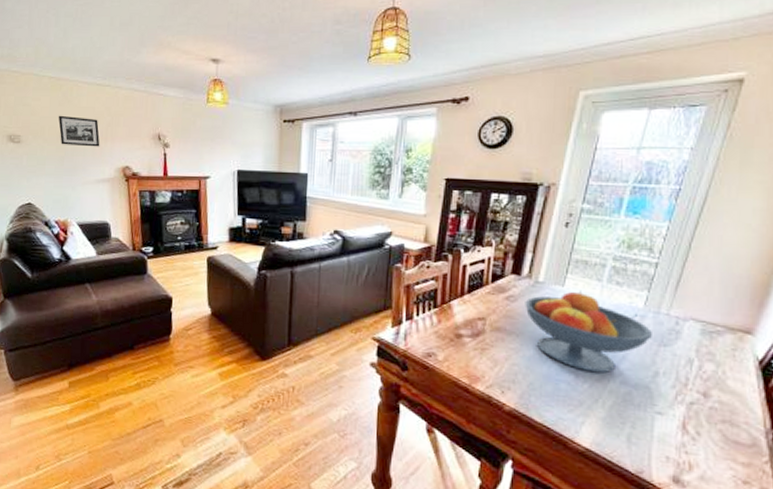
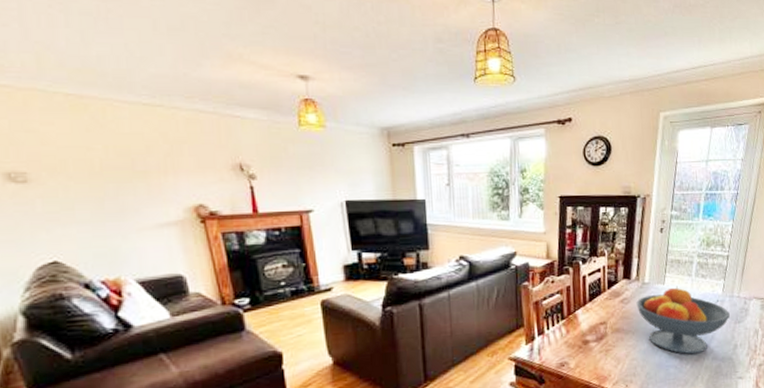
picture frame: present [58,115,100,147] -> none [86,144,158,183]

